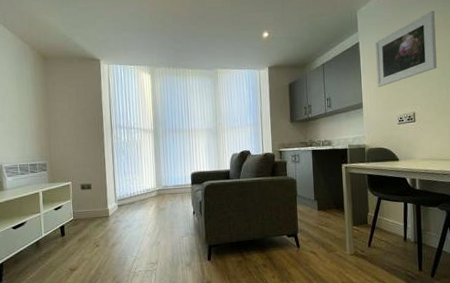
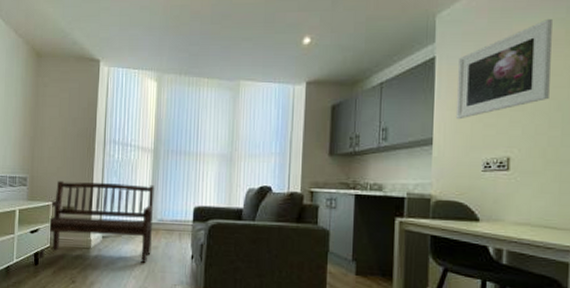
bench: none [63,159,161,231] -> present [38,180,155,264]

